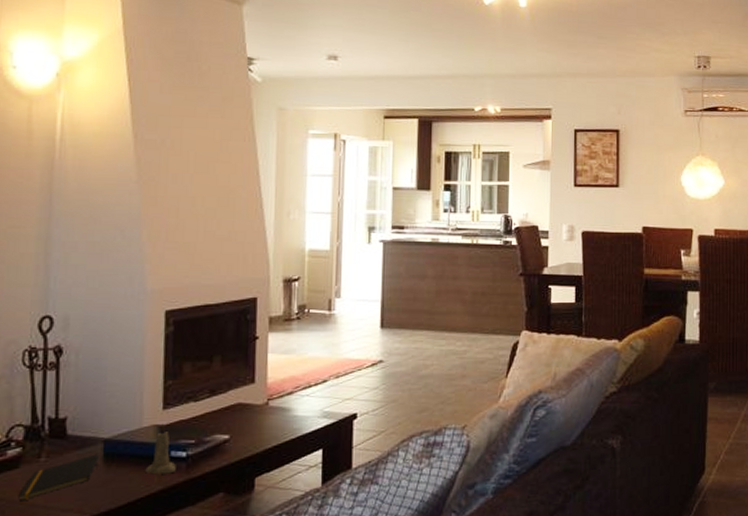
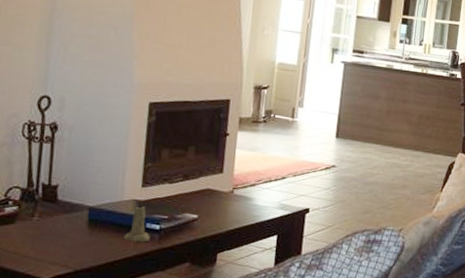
notepad: present [18,454,100,502] -> none [13,219,85,252]

